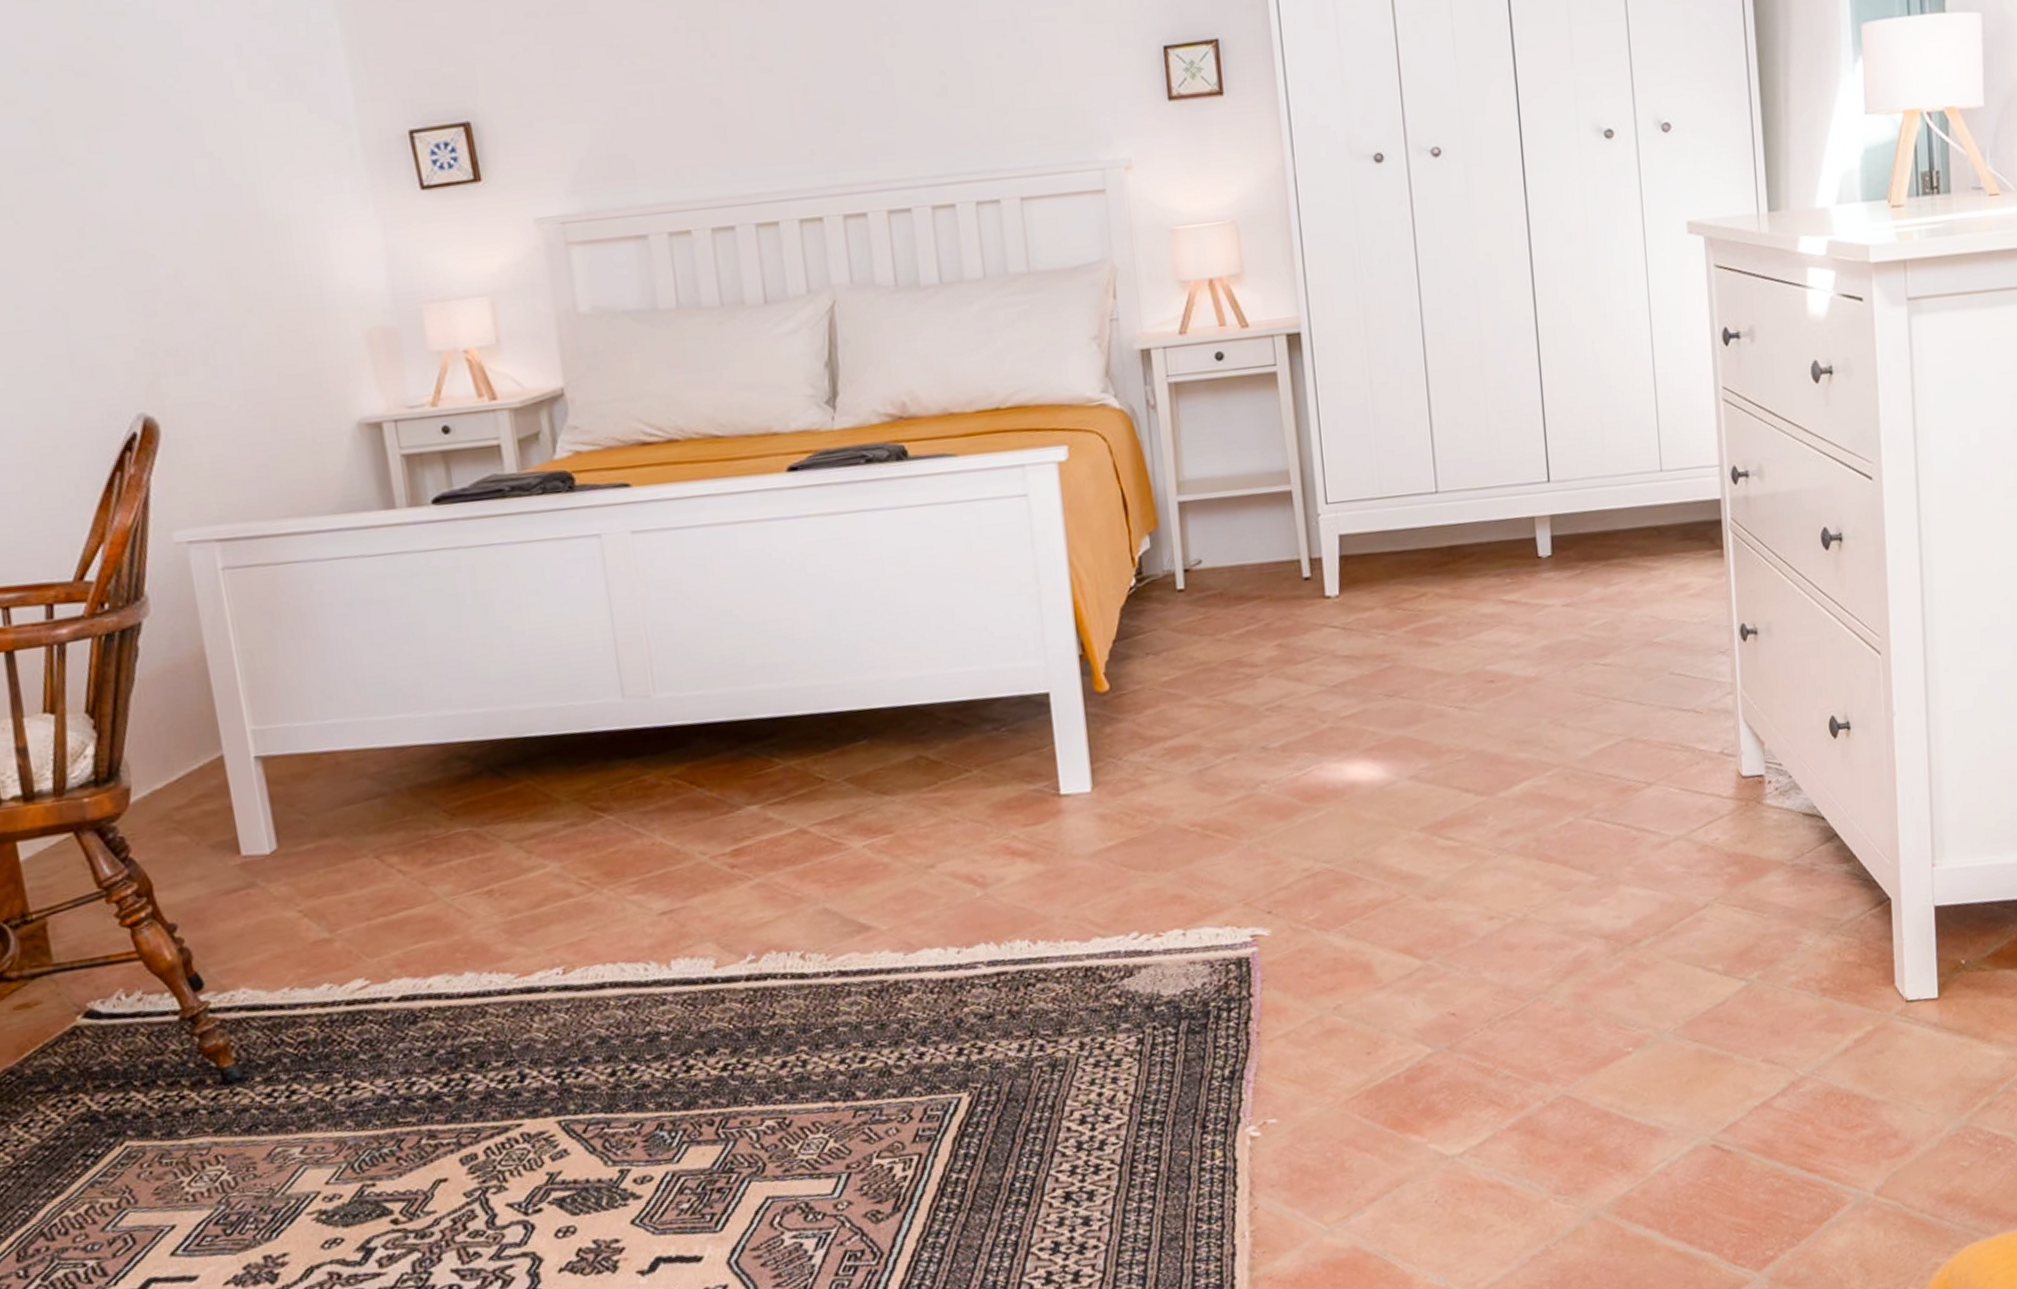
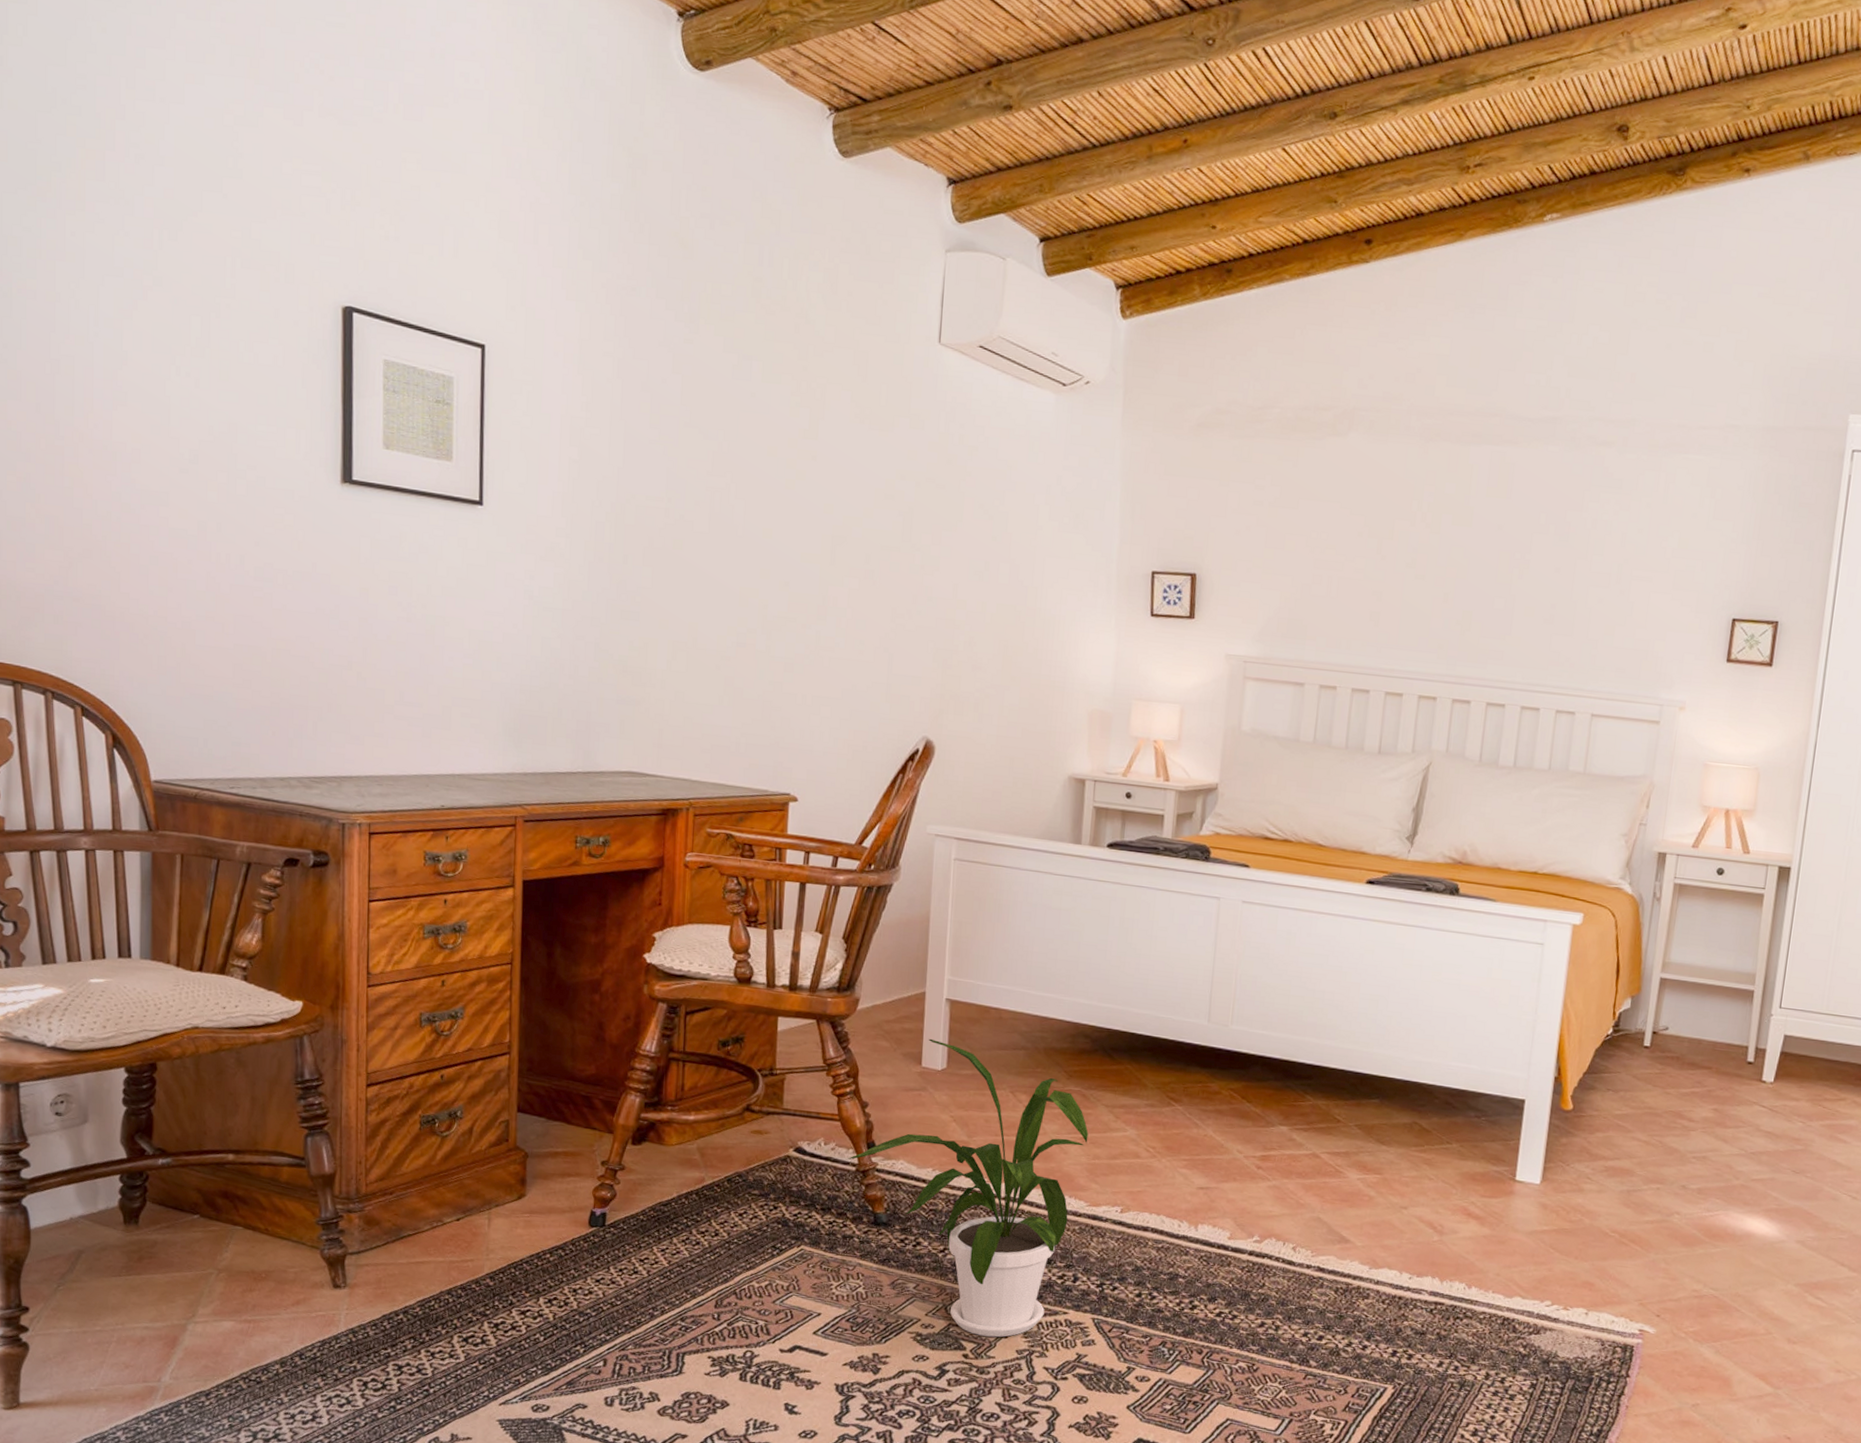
house plant: none [164,815,497,1190] -> present [848,1038,1089,1338]

